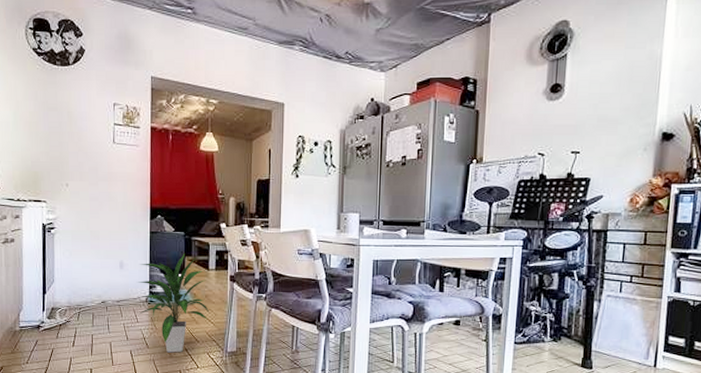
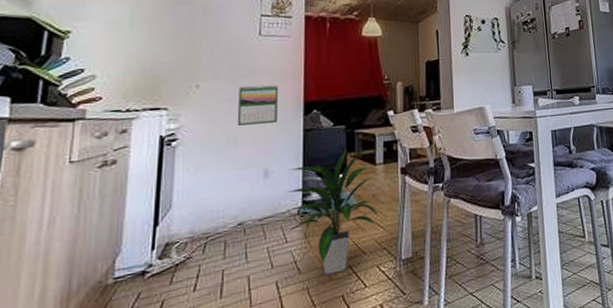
calendar: none [98,188,130,224] -> present [237,84,279,126]

